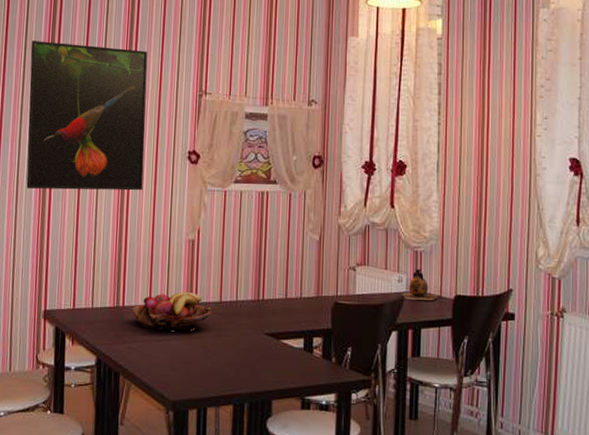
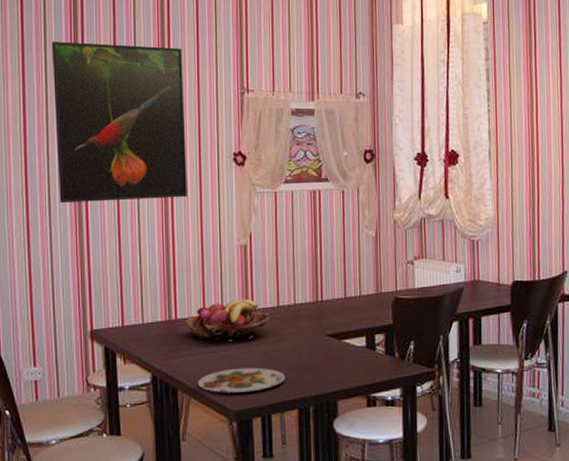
plate: none [138,358,223,384] -> present [197,367,285,393]
vase: present [401,268,438,301] -> none [460,257,496,290]

